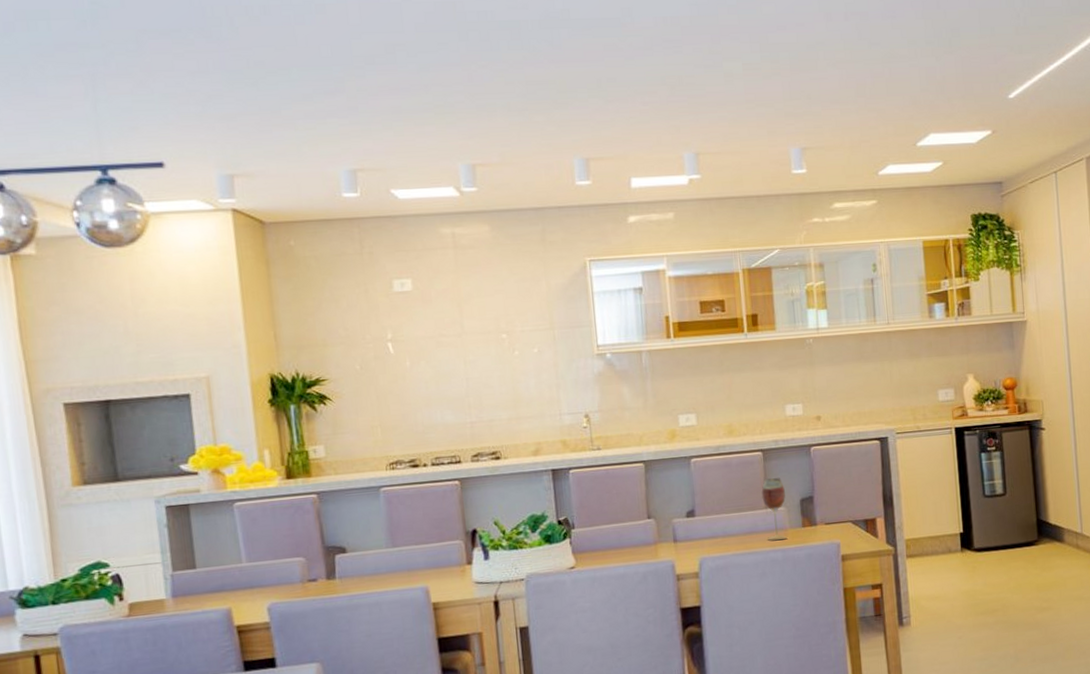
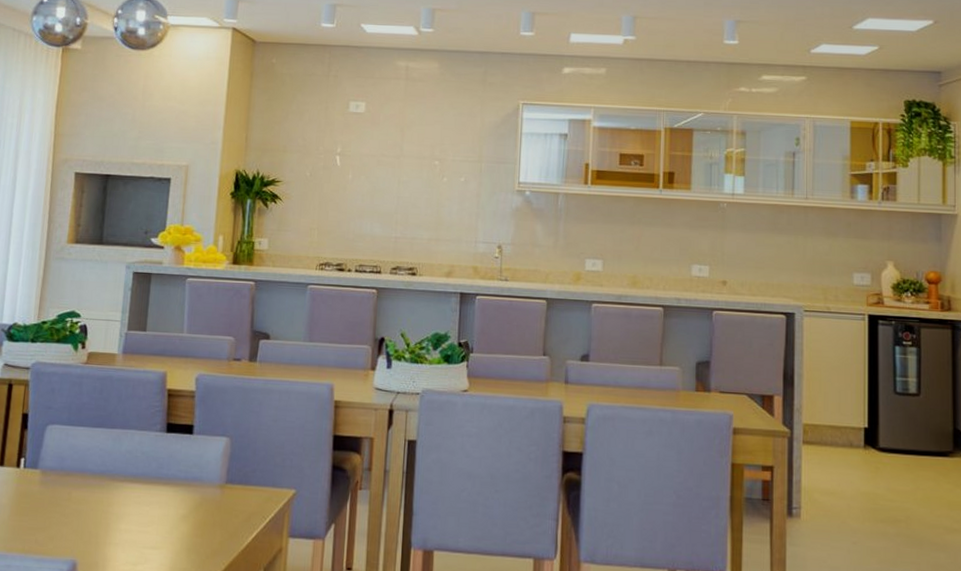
wineglass: present [761,478,787,541] -> none [657,336,682,401]

